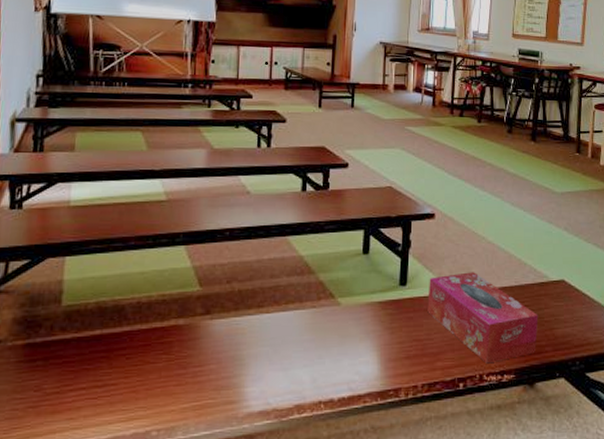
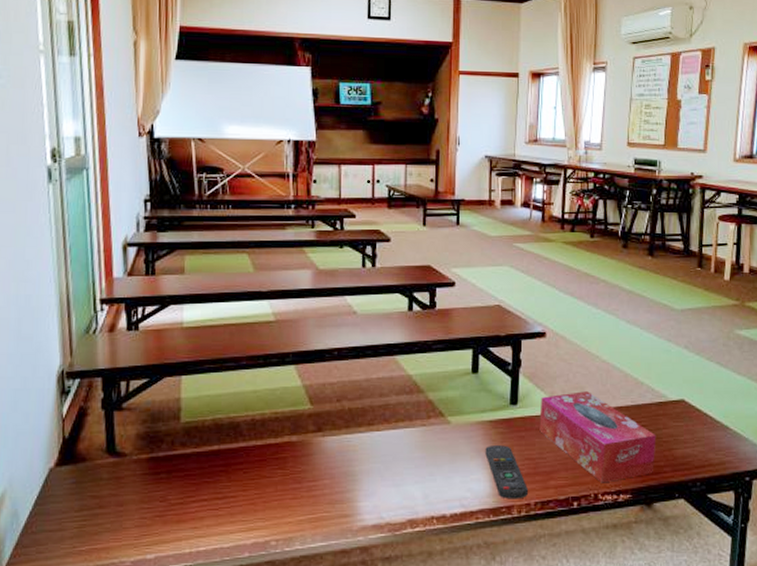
remote control: none [374,327,415,382] -> present [485,445,528,499]

